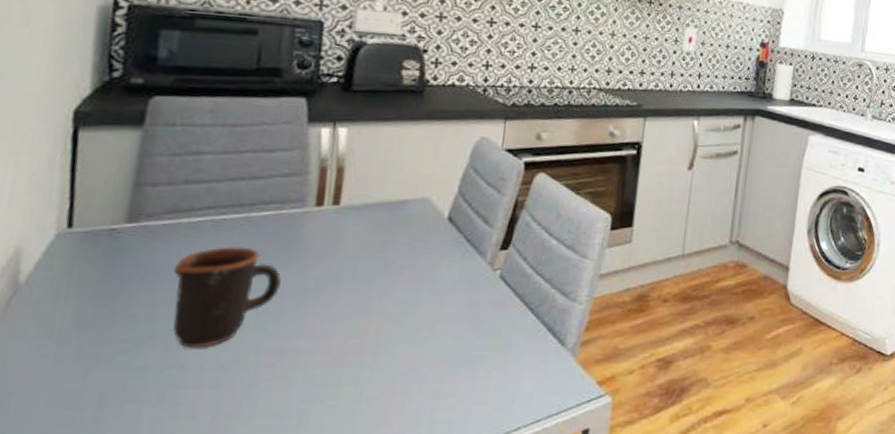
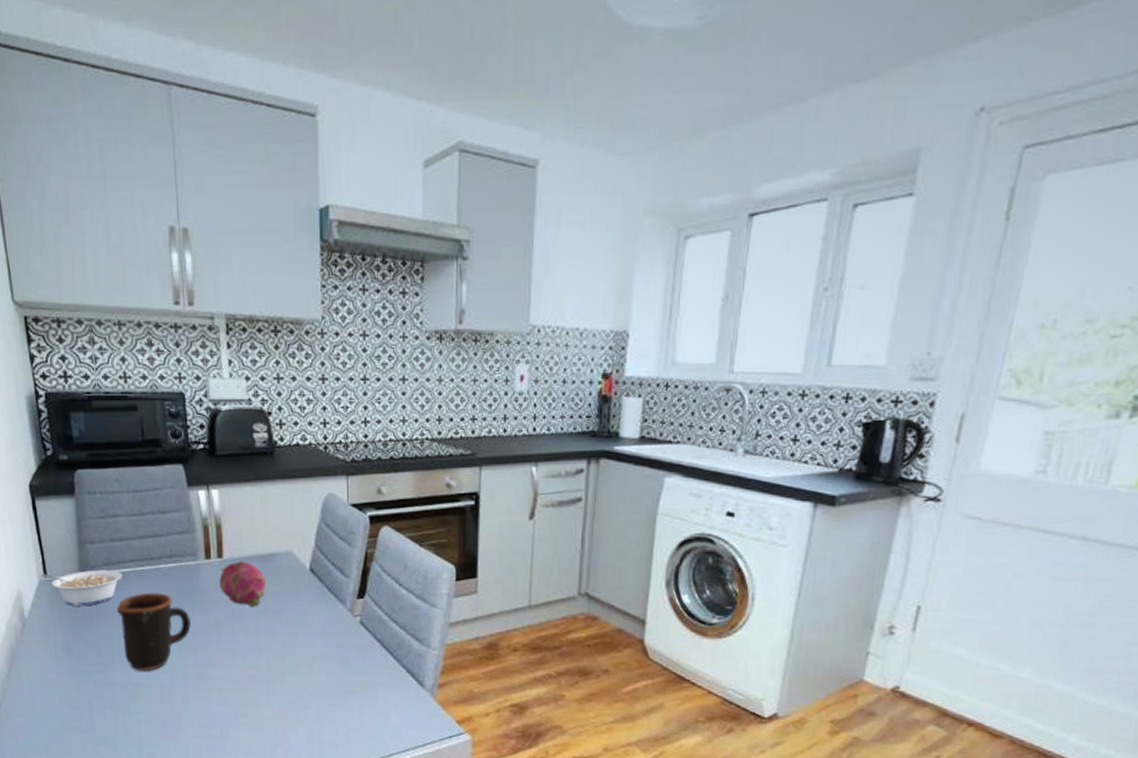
legume: none [61,219,193,266] -> present [40,570,123,606]
fruit: none [329,209,391,262] -> present [219,561,266,607]

